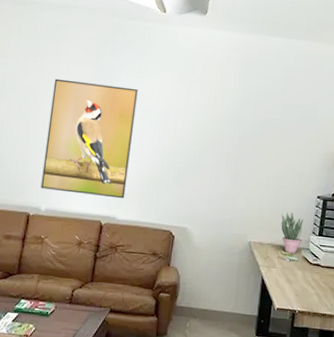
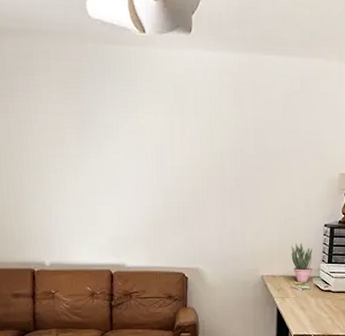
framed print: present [40,78,138,199] -> none [32,119,131,245]

